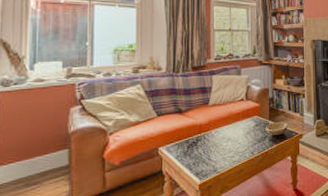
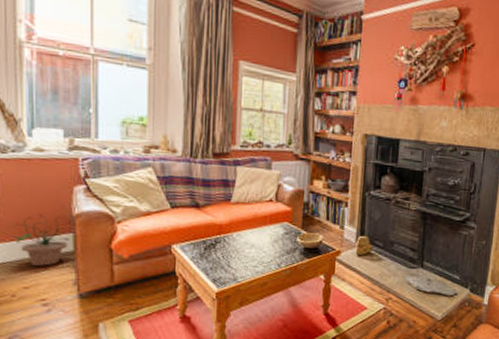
potted plant: none [10,133,68,183] -> present [12,213,73,266]

